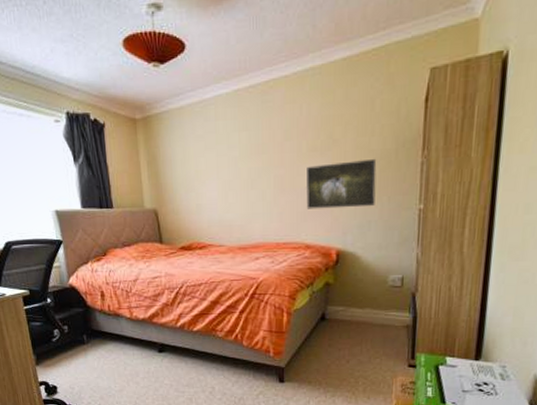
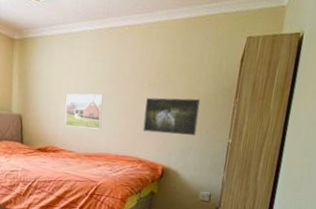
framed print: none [207,170,254,216] -> present [65,93,103,130]

